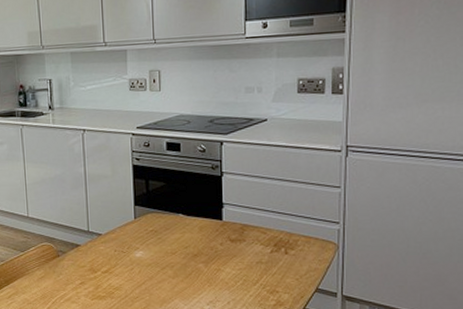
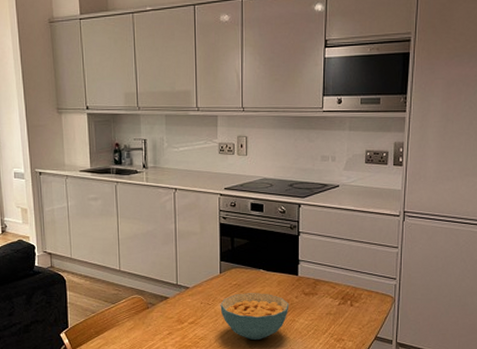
cereal bowl: none [136,239,214,292] -> present [220,293,289,341]

